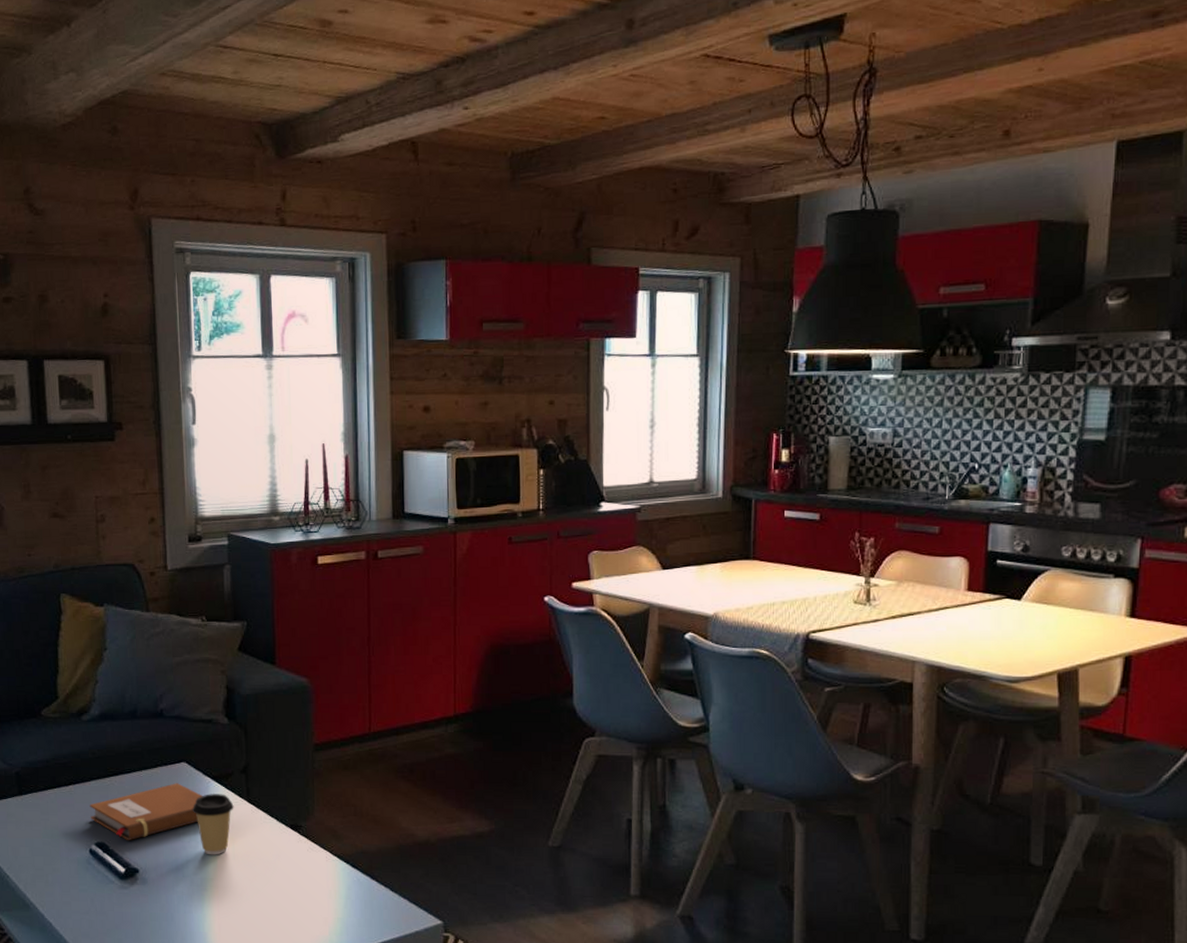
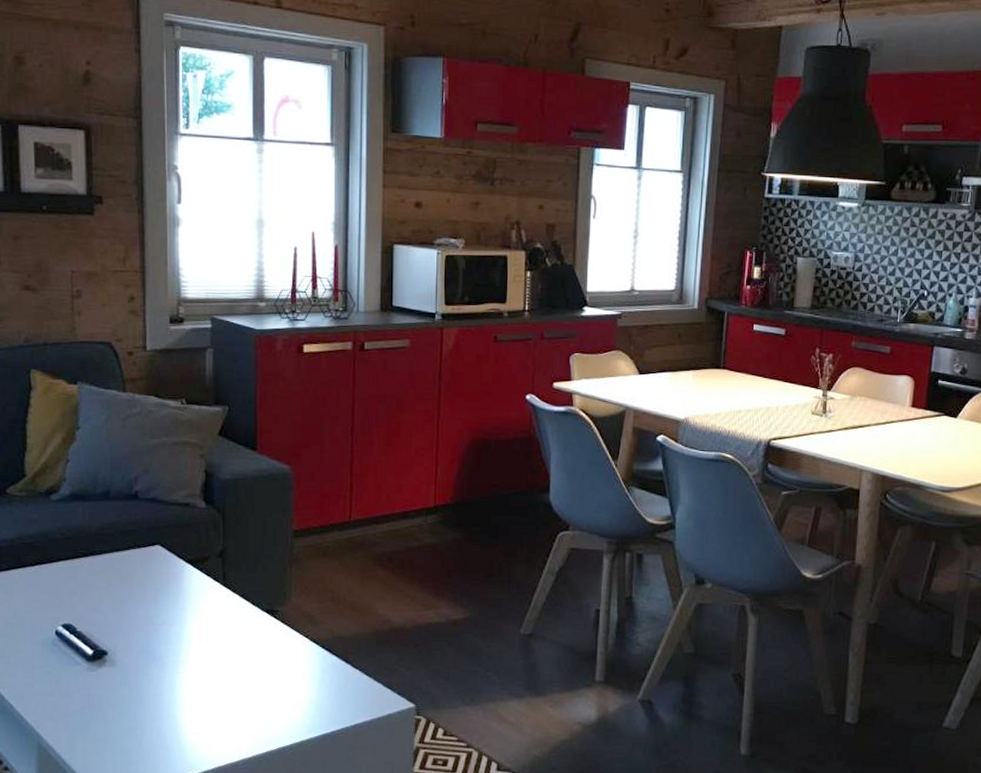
notebook: present [89,783,202,841] -> none [57,566,176,623]
coffee cup: present [193,794,234,855] -> none [166,577,209,639]

